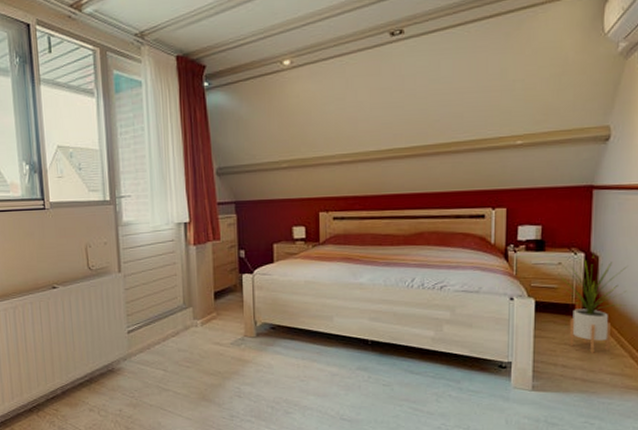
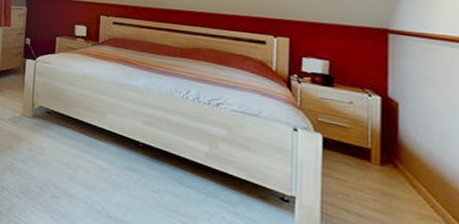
house plant: present [558,254,628,353] -> none [349,97,436,210]

